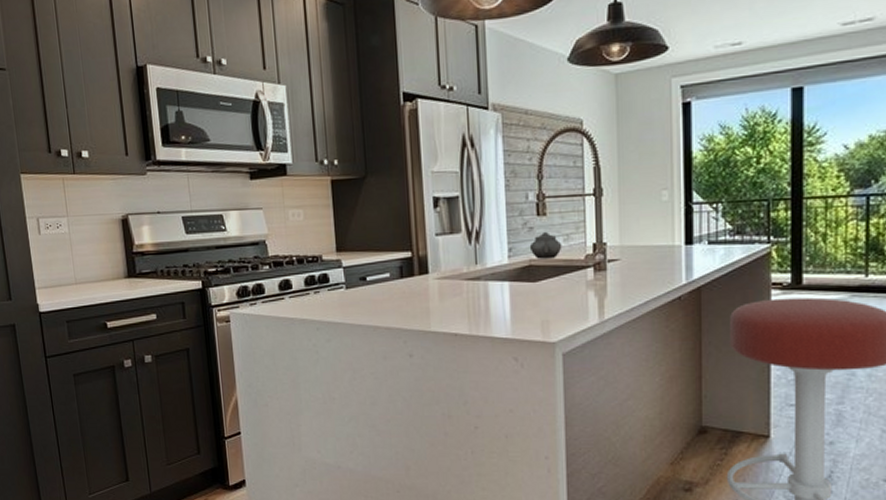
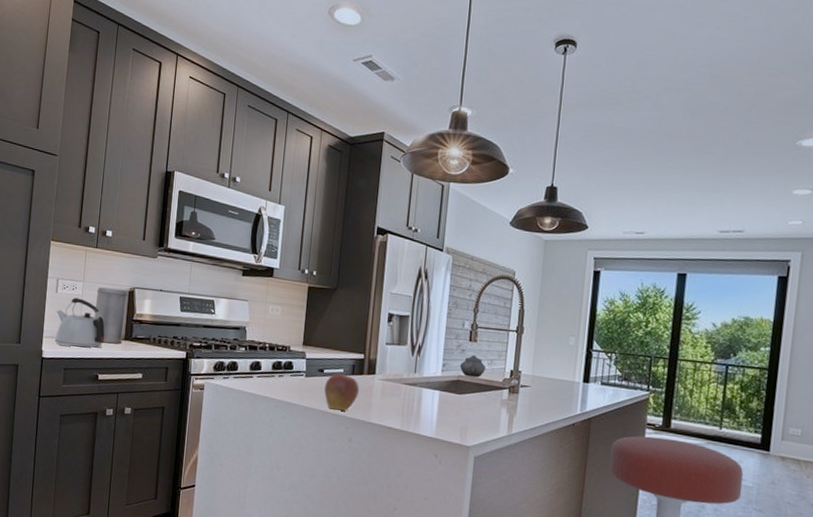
kettle: none [44,236,105,296] -> present [54,297,105,348]
canister: none [84,218,126,285] -> present [94,287,128,344]
fruit: none [370,272,413,324] -> present [324,369,360,411]

